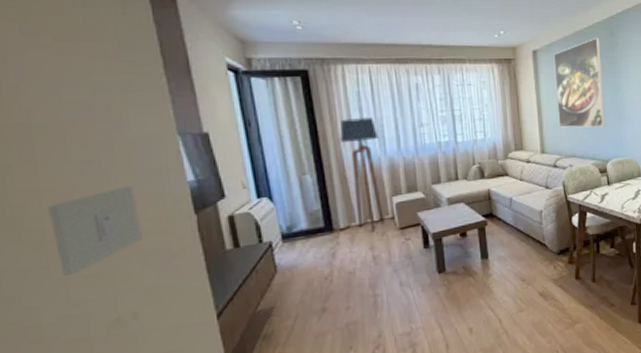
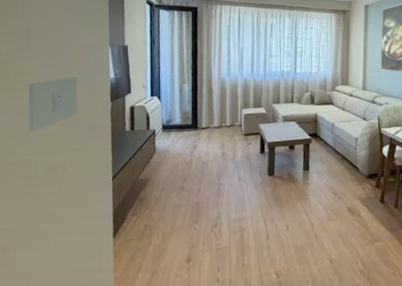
floor lamp: present [339,116,385,232] -> none [212,45,239,134]

